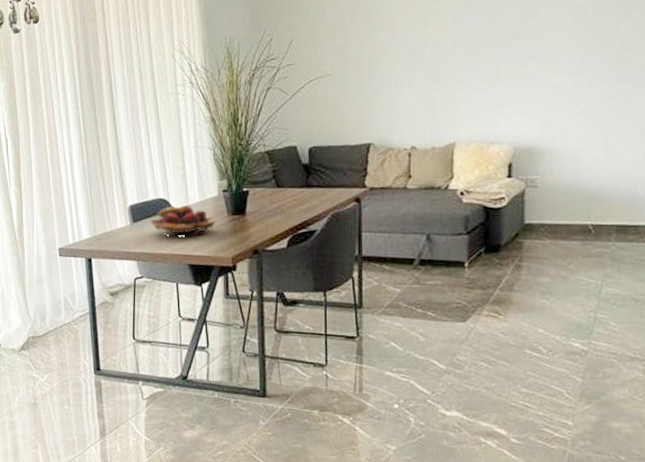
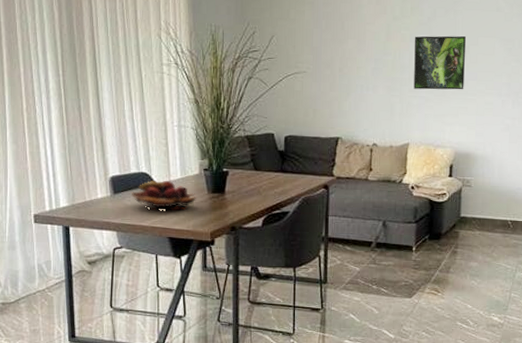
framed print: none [458,10,523,79] -> present [414,35,466,90]

